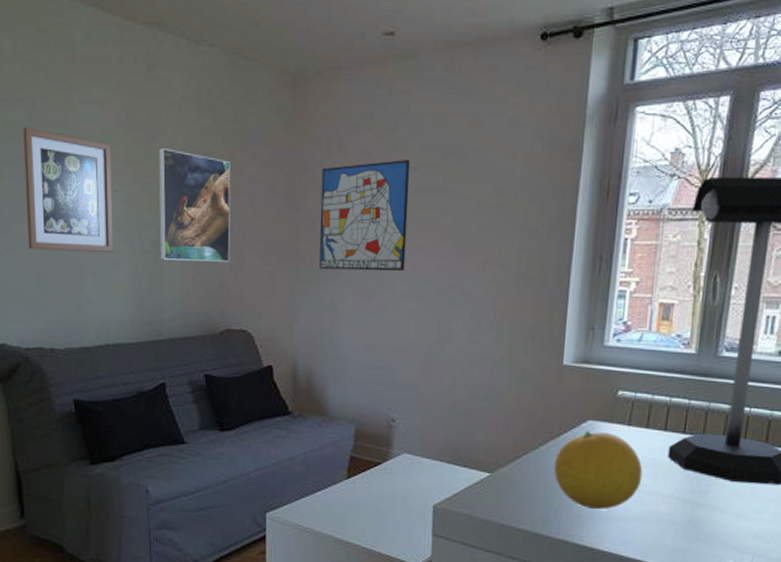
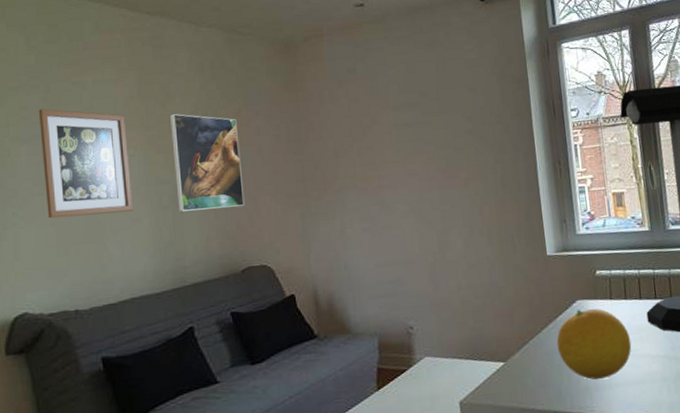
wall art: present [319,160,411,271] -> none [318,102,401,202]

